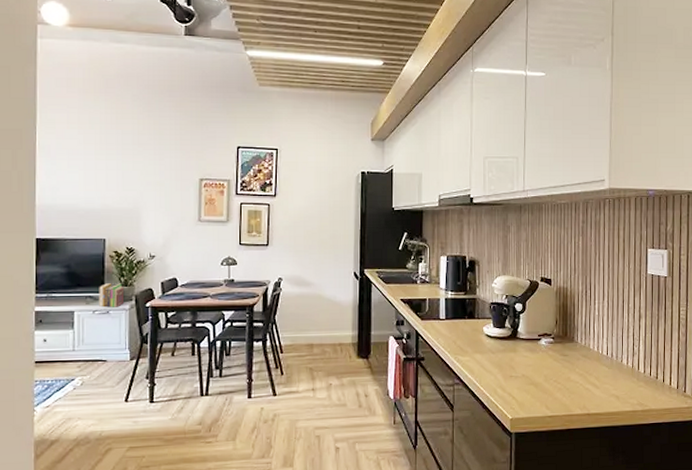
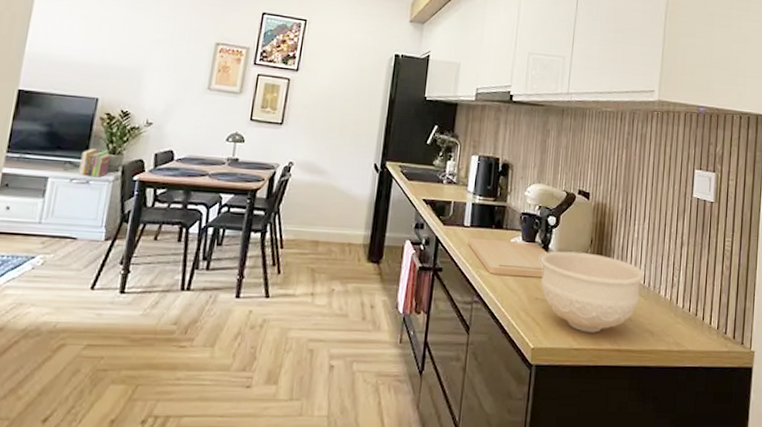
cutting board: none [445,328,518,359] -> present [468,237,548,278]
bowl: none [510,332,607,402] -> present [539,251,644,333]

